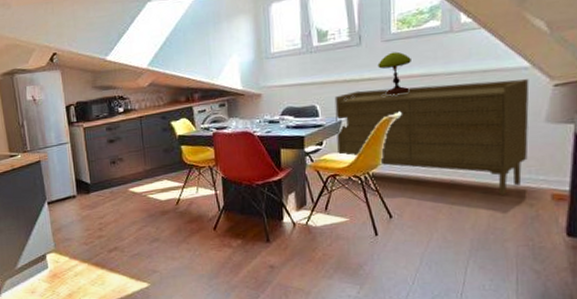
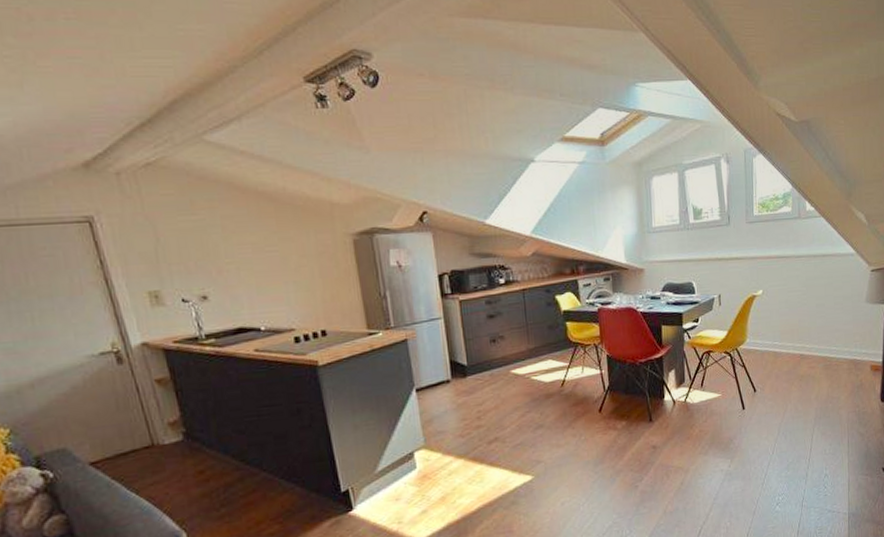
sideboard: present [334,79,530,195] -> none [708,264,855,368]
table lamp: present [341,51,411,102] -> none [713,233,770,279]

